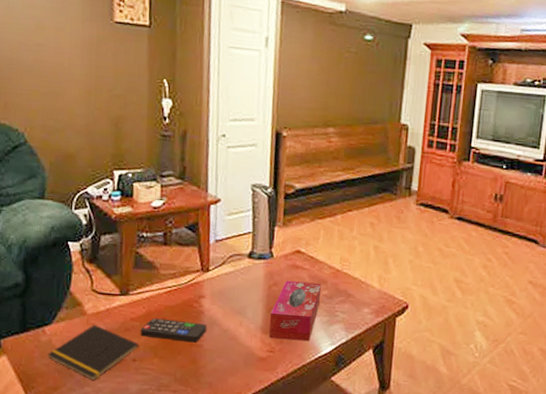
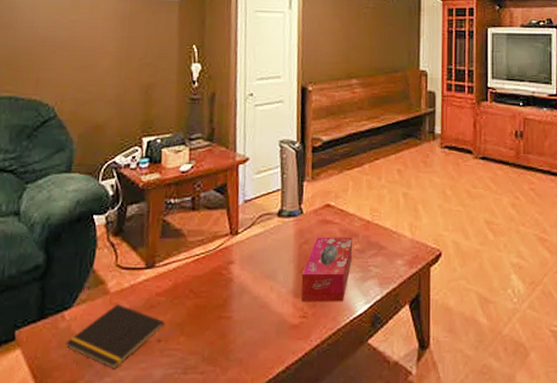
remote control: present [140,318,207,343] -> none [166,291,237,315]

